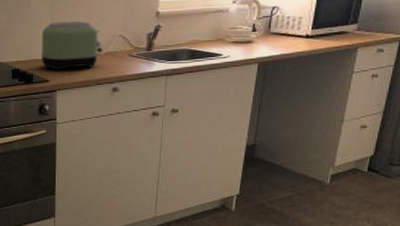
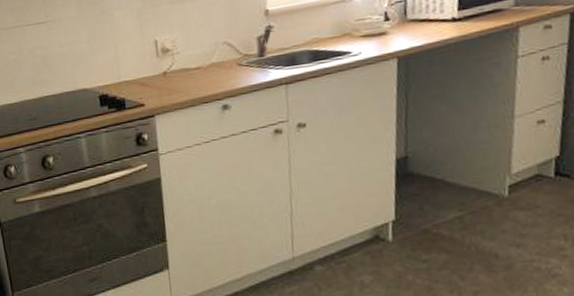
toaster: present [41,20,103,70] -> none [130,30,206,91]

